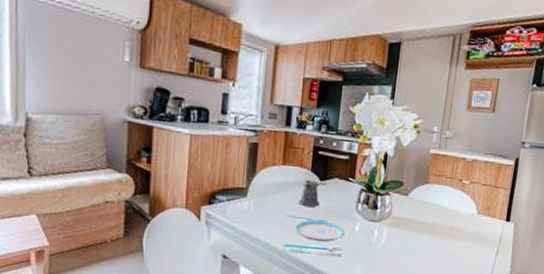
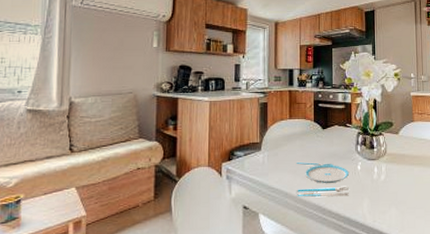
pepper shaker: present [298,179,327,208] -> none [306,129,329,154]

